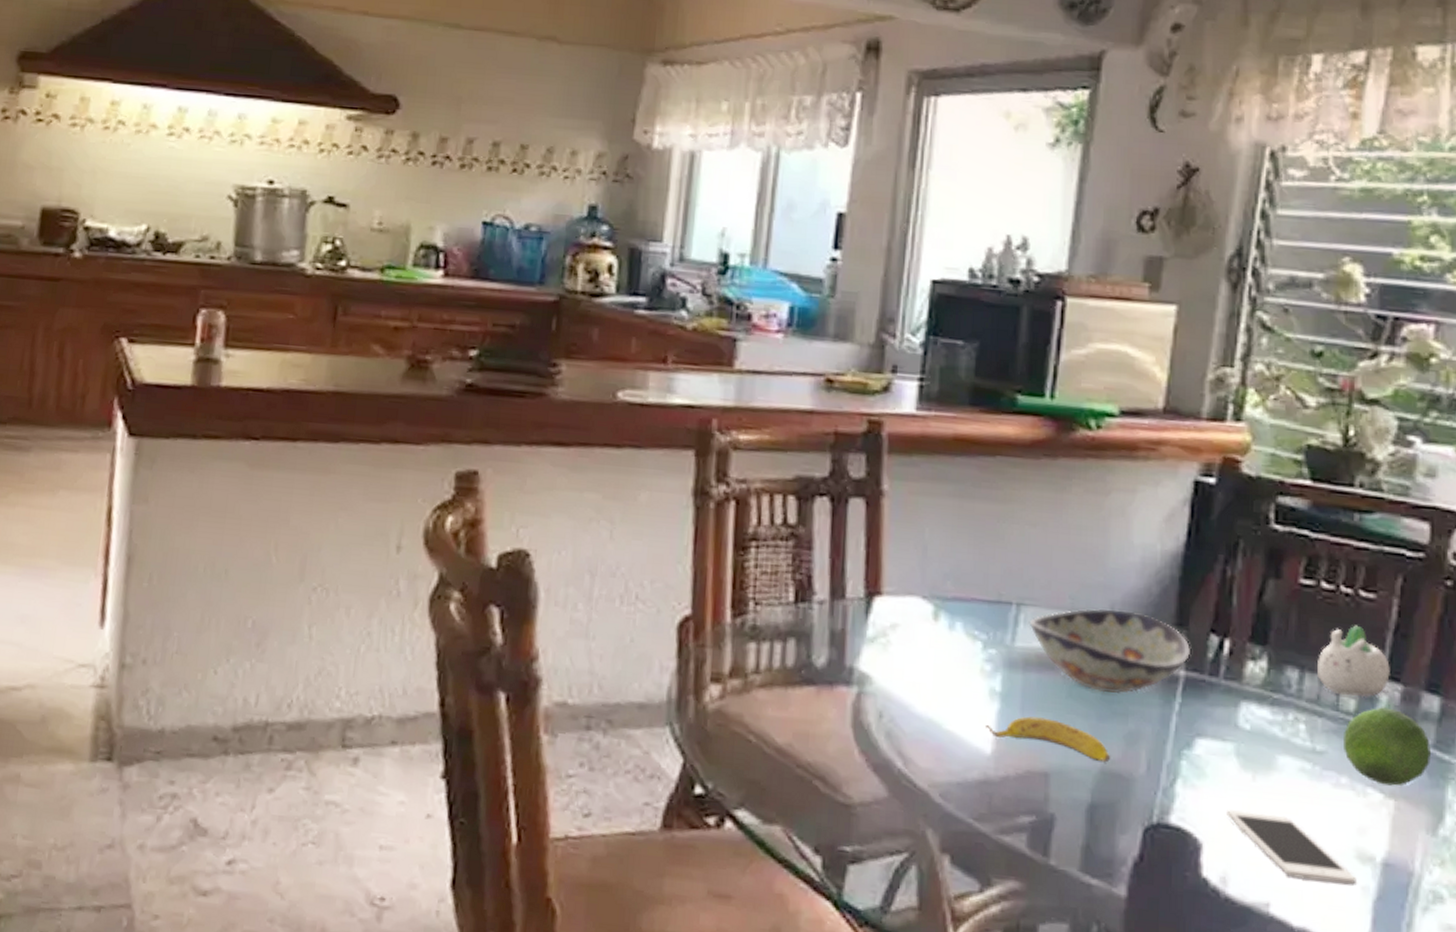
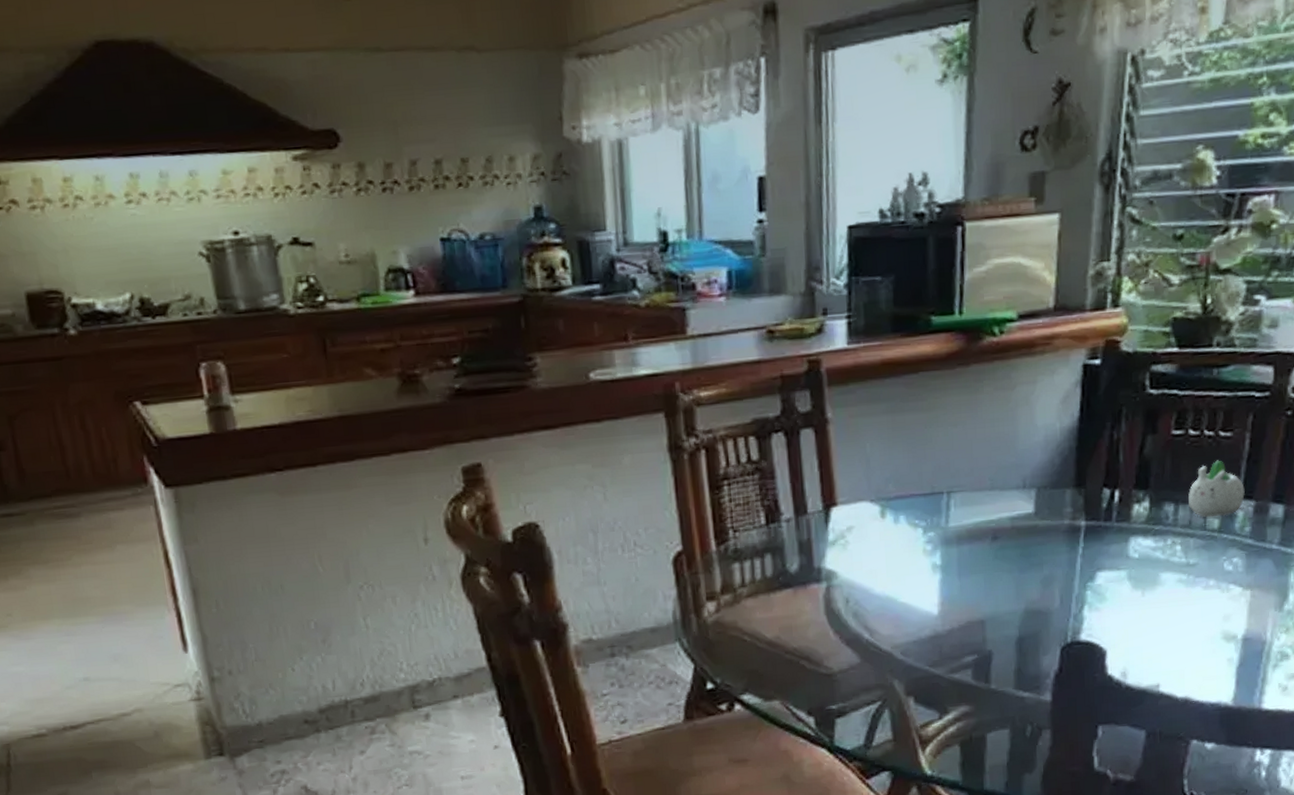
banana: present [985,716,1110,761] -> none [931,578,1031,604]
decorative bowl: present [1029,609,1192,694] -> none [958,481,1089,551]
cell phone: present [1227,809,1356,885] -> none [1124,618,1224,662]
fruit: present [1344,707,1430,786] -> none [1210,520,1277,581]

